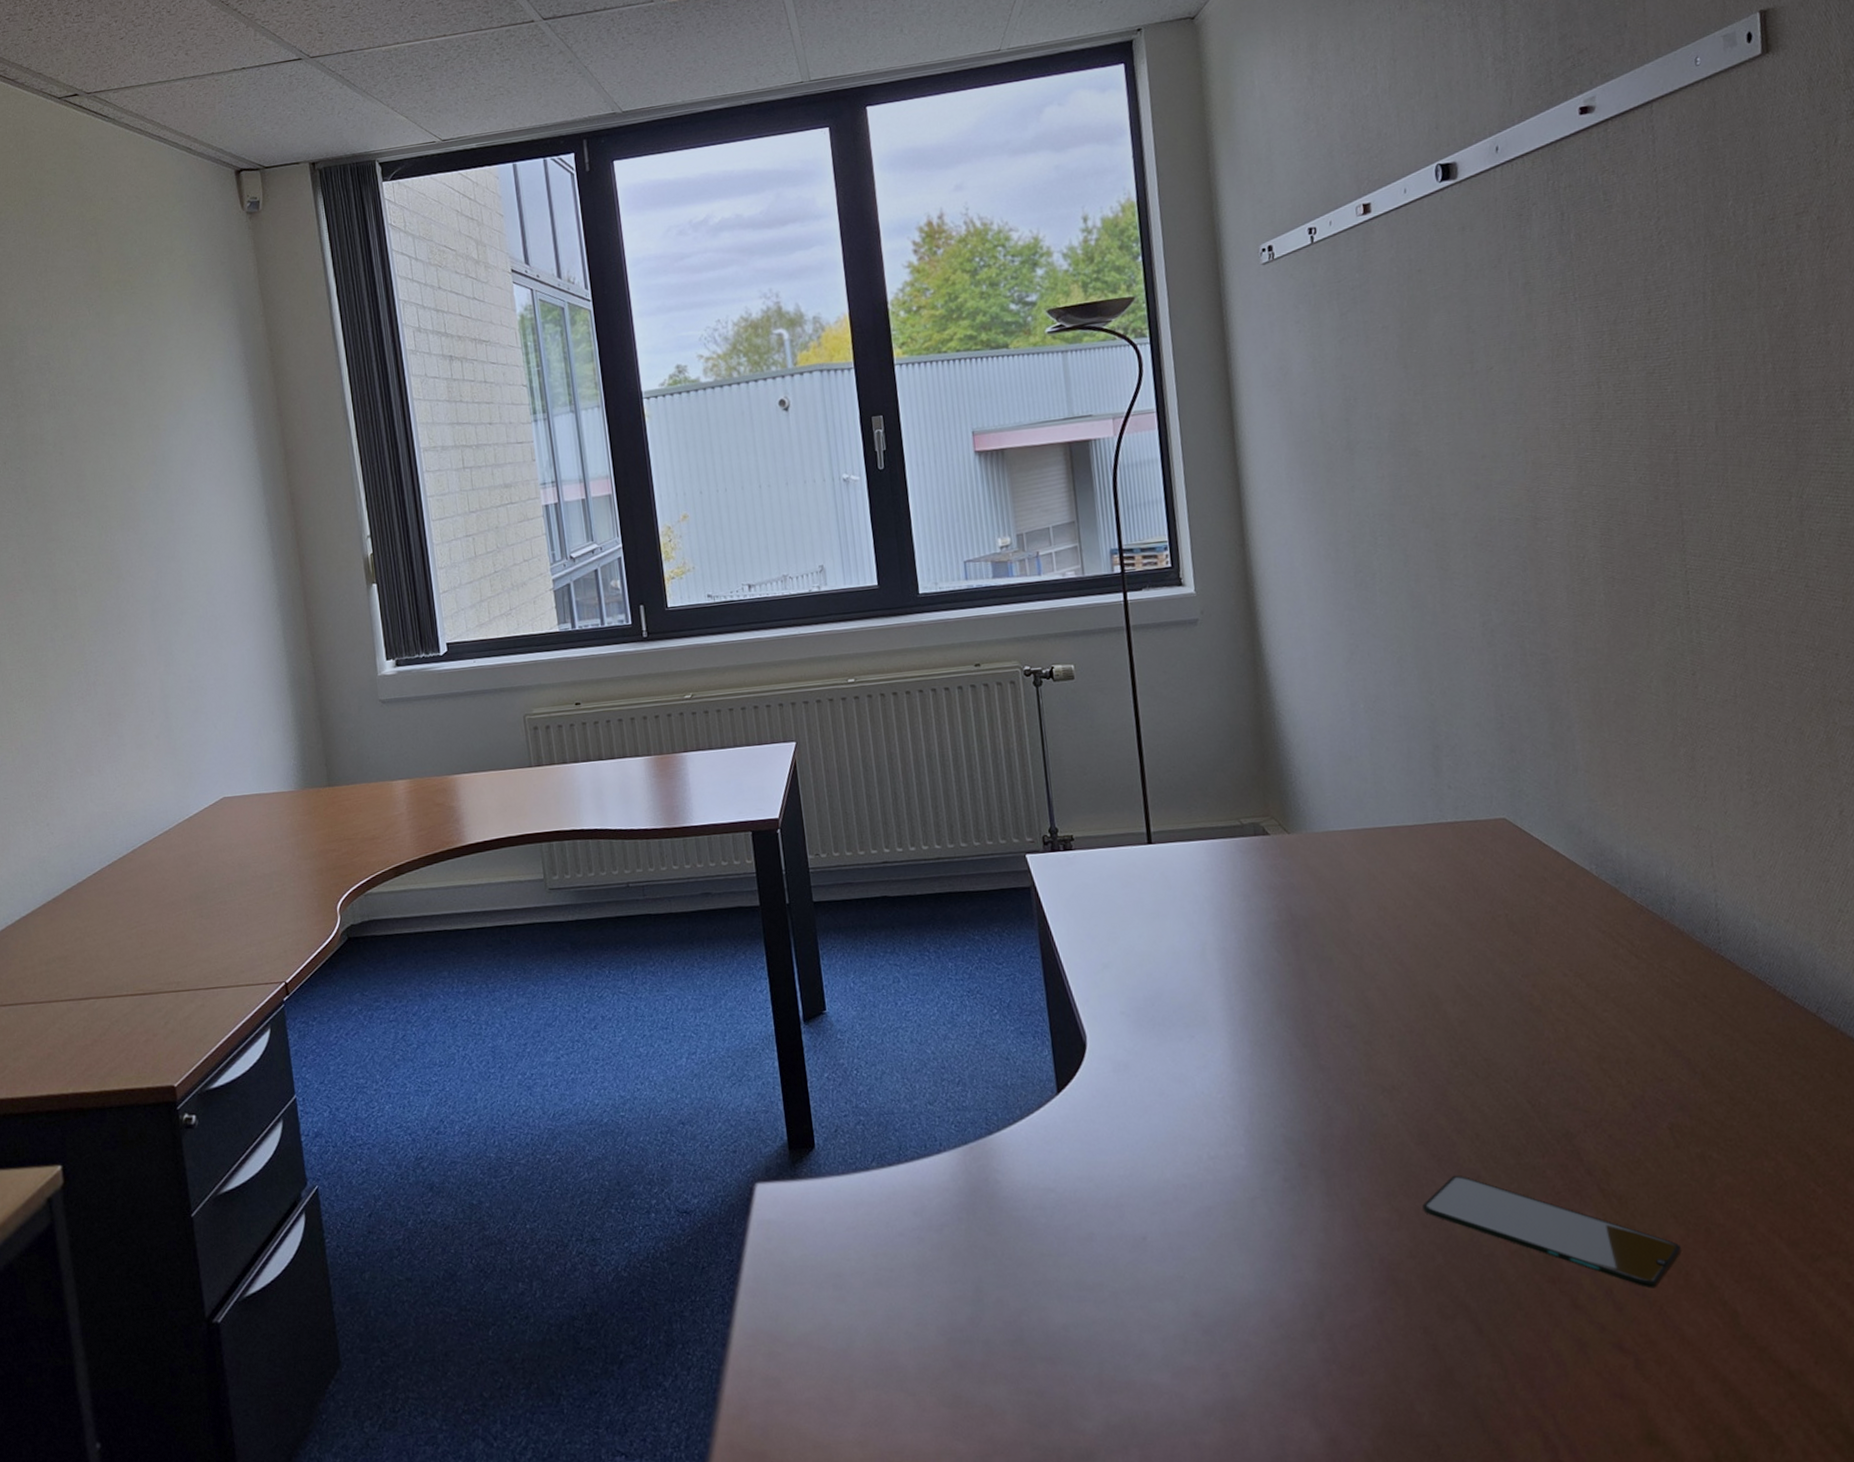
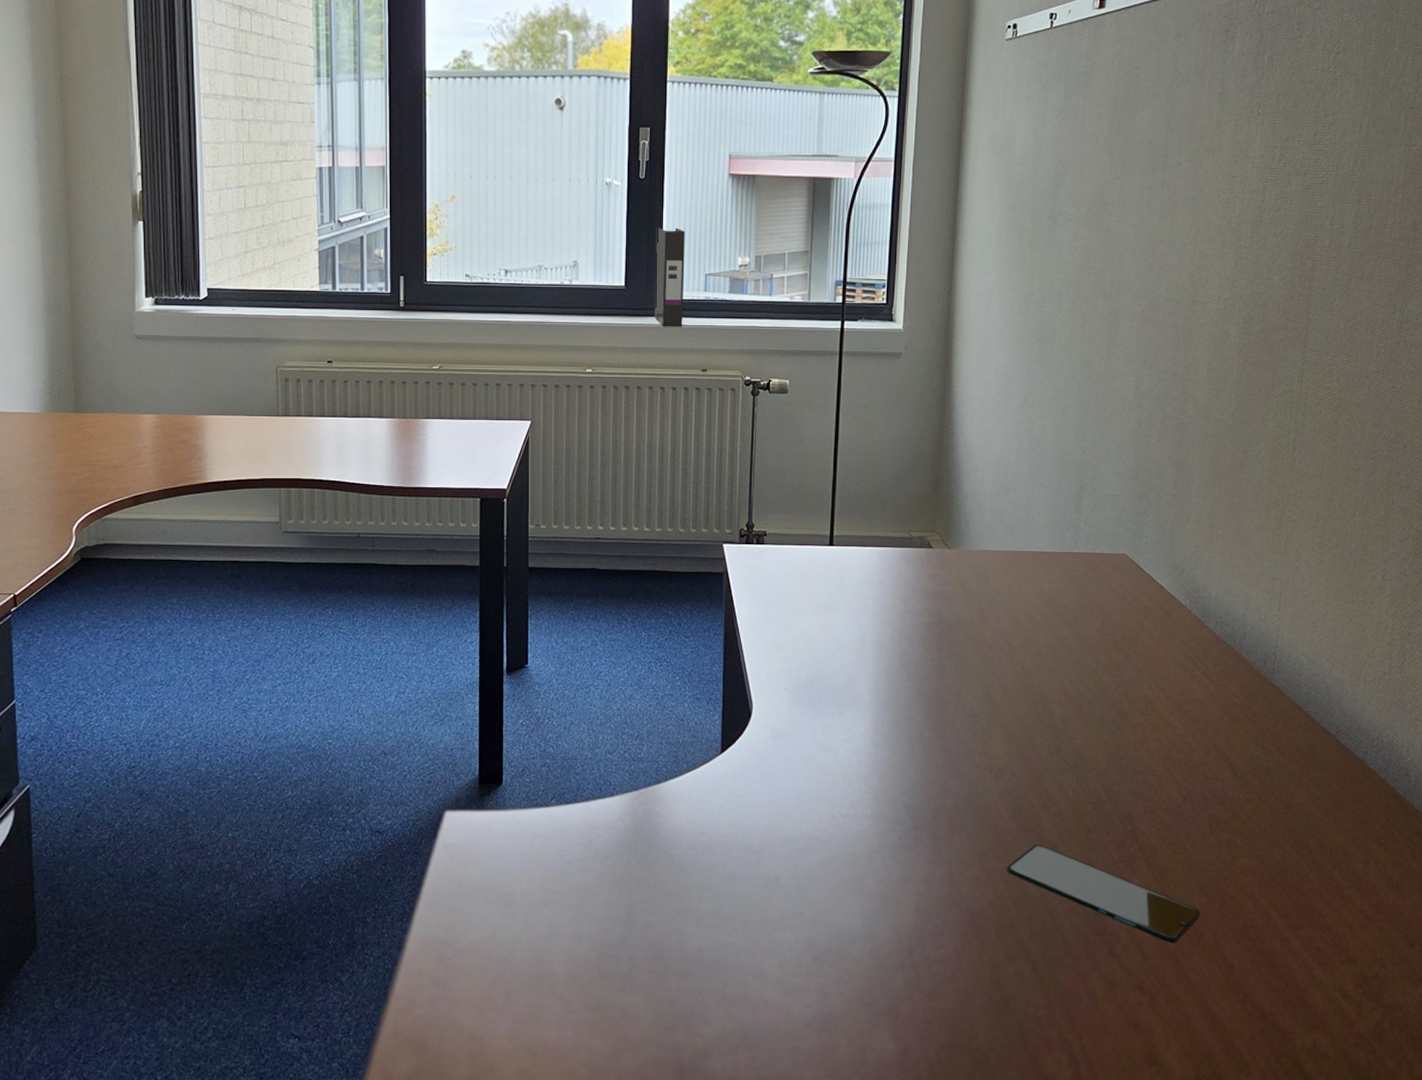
binder: none [903,516,947,624] -> present [654,227,685,327]

